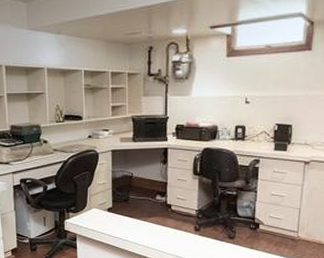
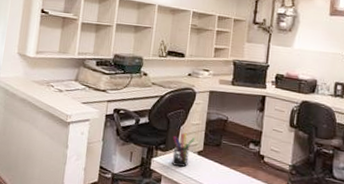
pen holder: none [82,192,103,225] -> present [171,132,195,168]

